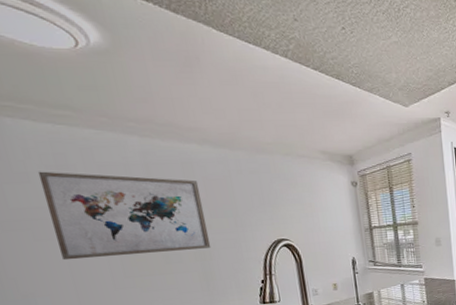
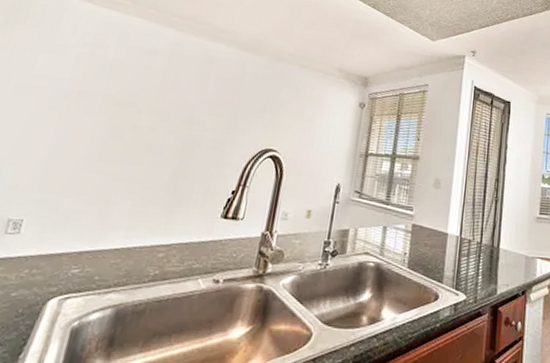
wall art: present [37,171,212,261] -> none [51,46,211,145]

